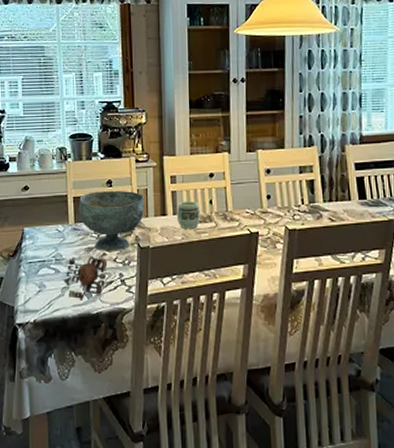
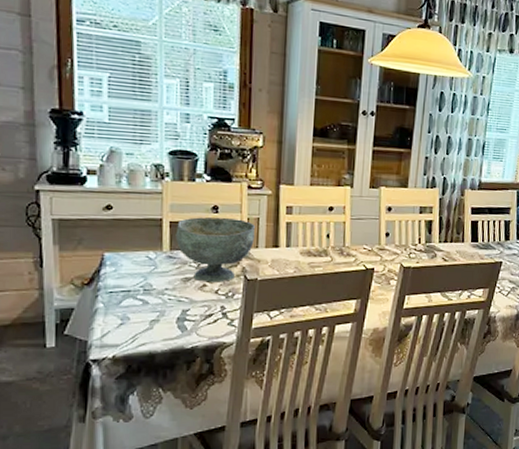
teapot: present [63,257,108,302] -> none [153,287,208,335]
cup: present [176,201,201,229] -> none [289,233,317,262]

